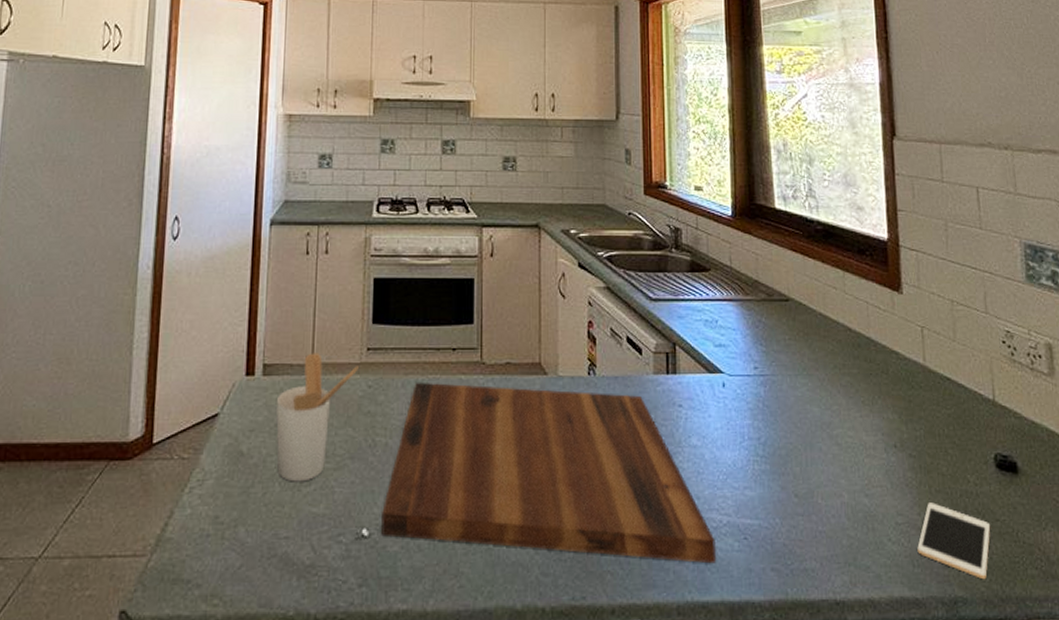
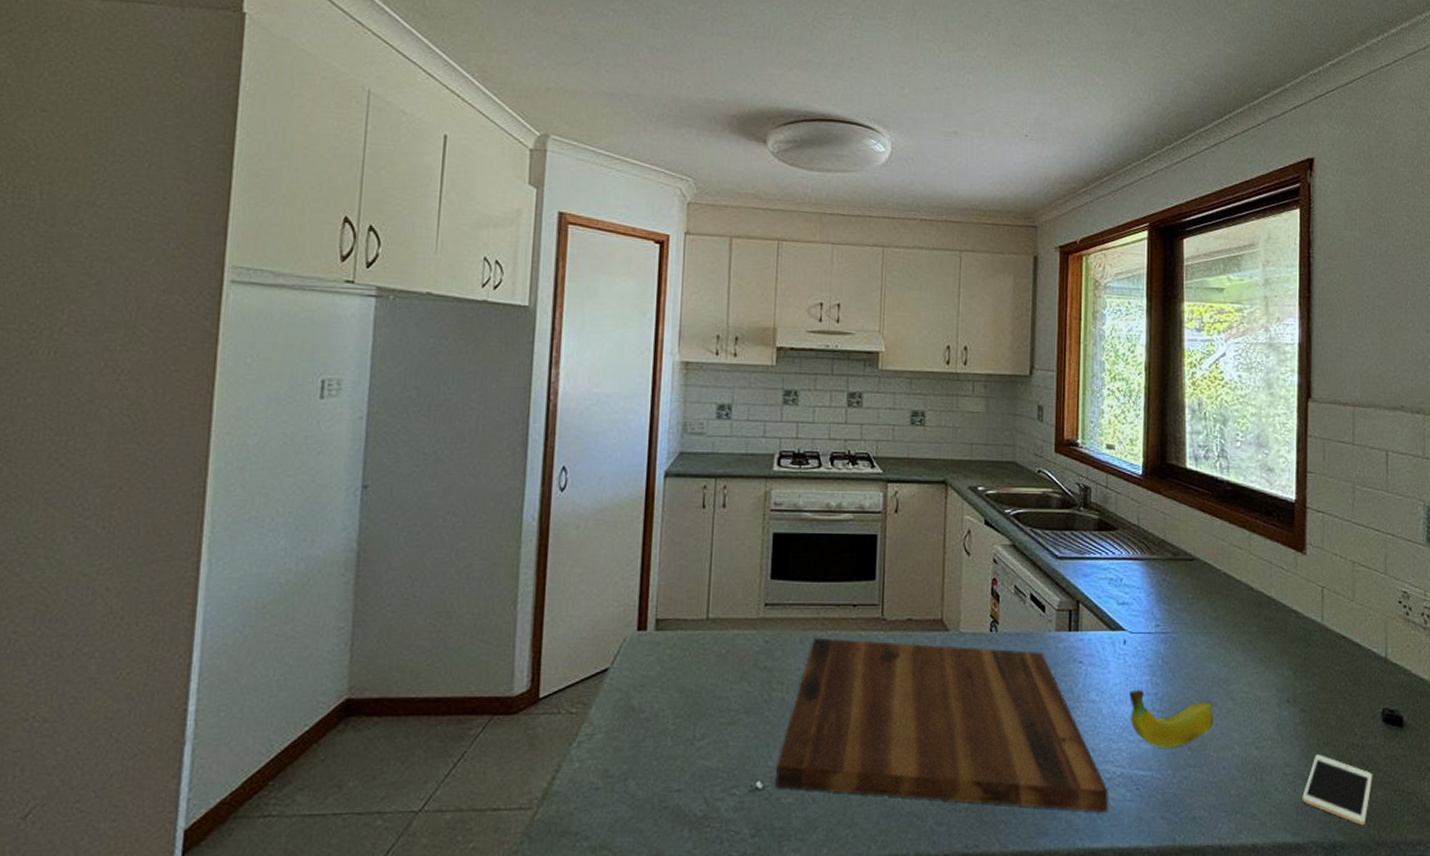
utensil holder: present [275,353,359,482] -> none [668,608,755,736]
fruit: none [731,435,820,496] -> present [1129,690,1214,749]

